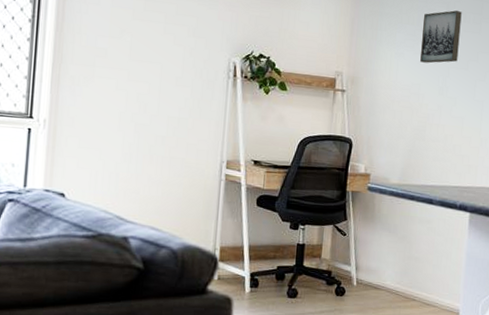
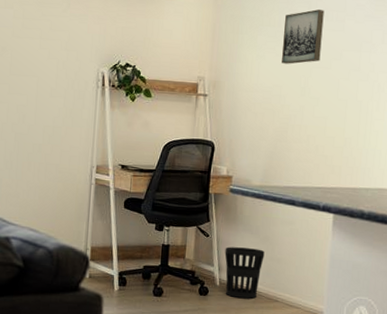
wastebasket: none [362,246,403,298] -> present [224,247,265,299]

